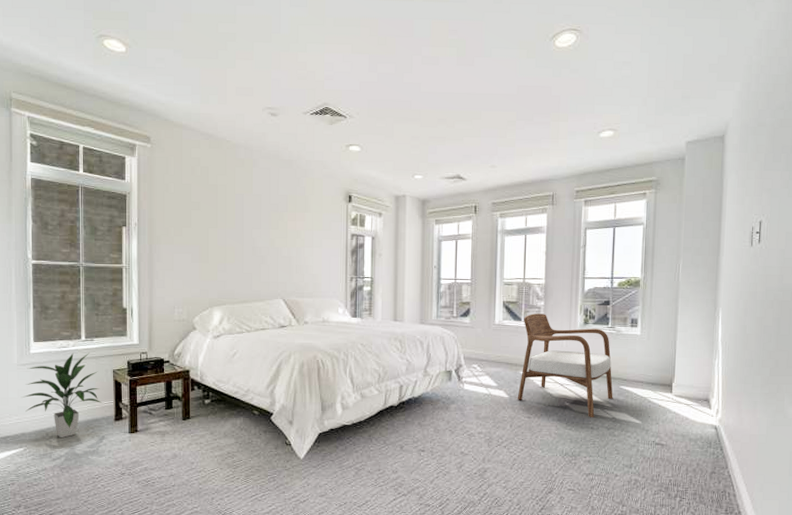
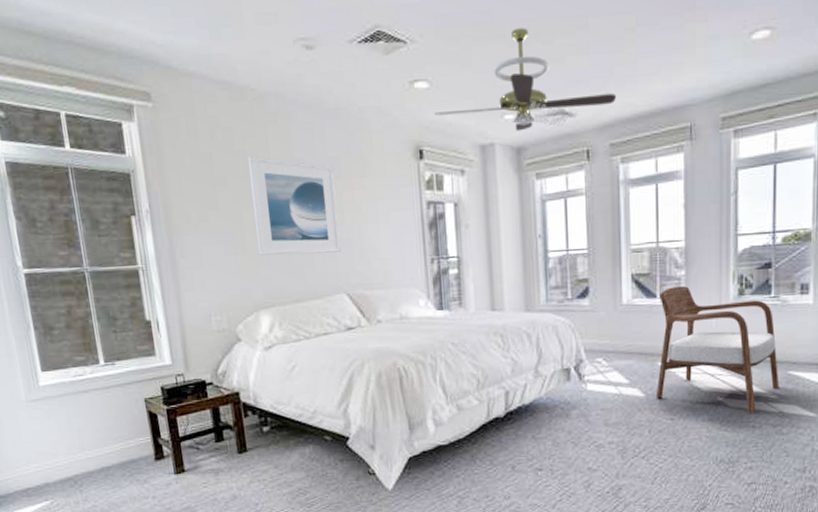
indoor plant: present [22,353,102,439] -> none [38,380,137,486]
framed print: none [218,190,282,267] -> present [248,157,341,255]
ceiling fan: none [362,114,499,188] -> present [434,28,617,131]

